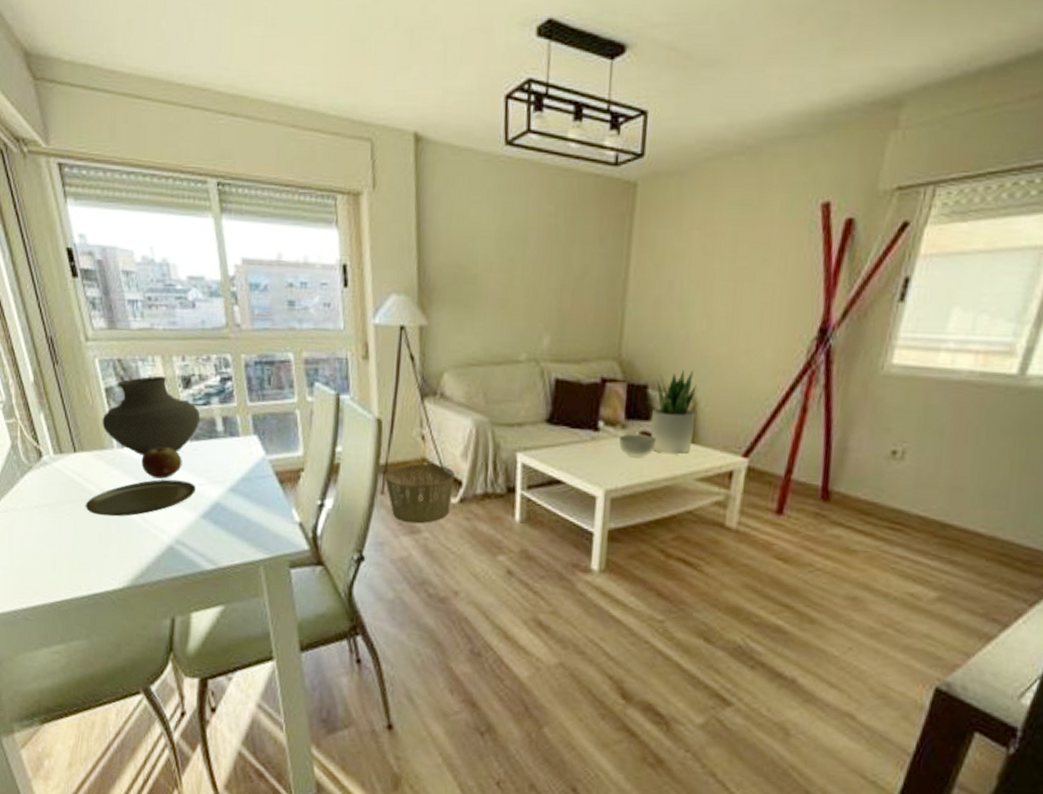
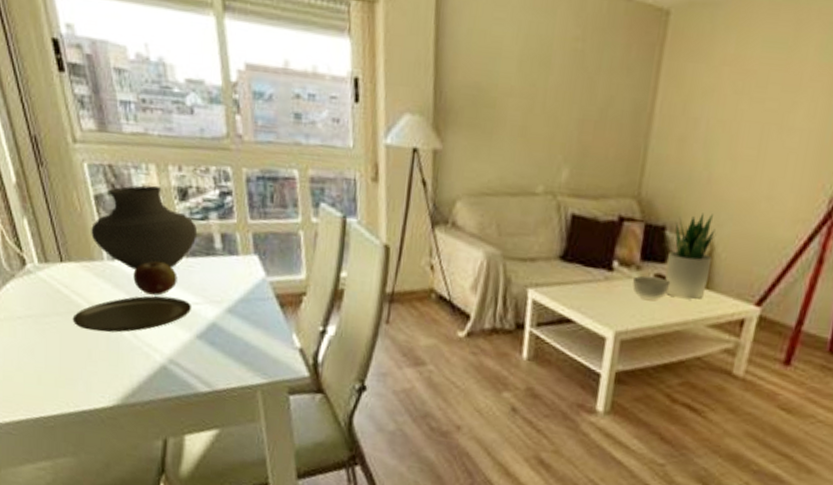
basket: present [384,463,455,524] -> none [390,294,463,356]

